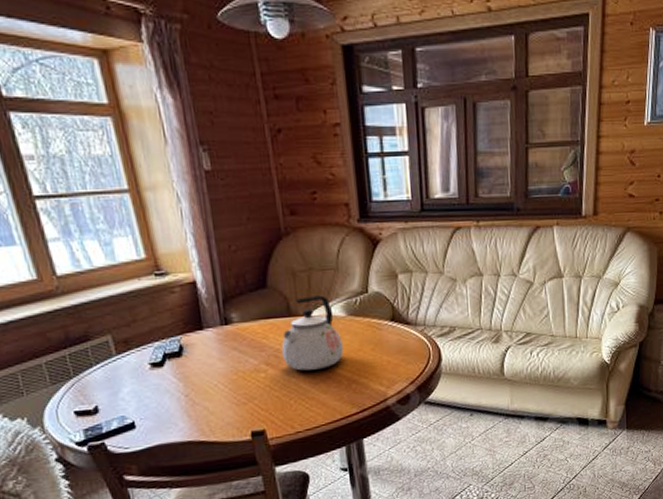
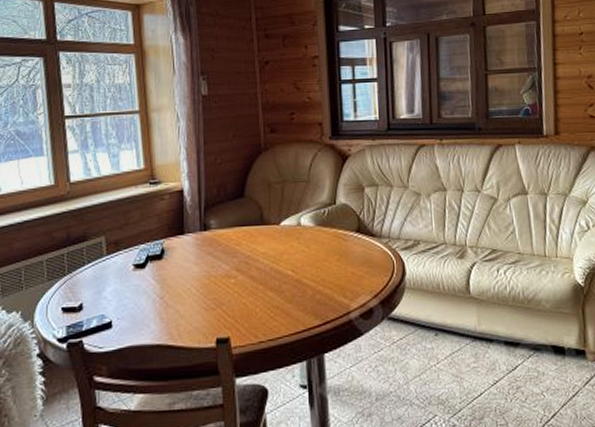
kettle: present [281,295,343,371] -> none [252,205,310,279]

